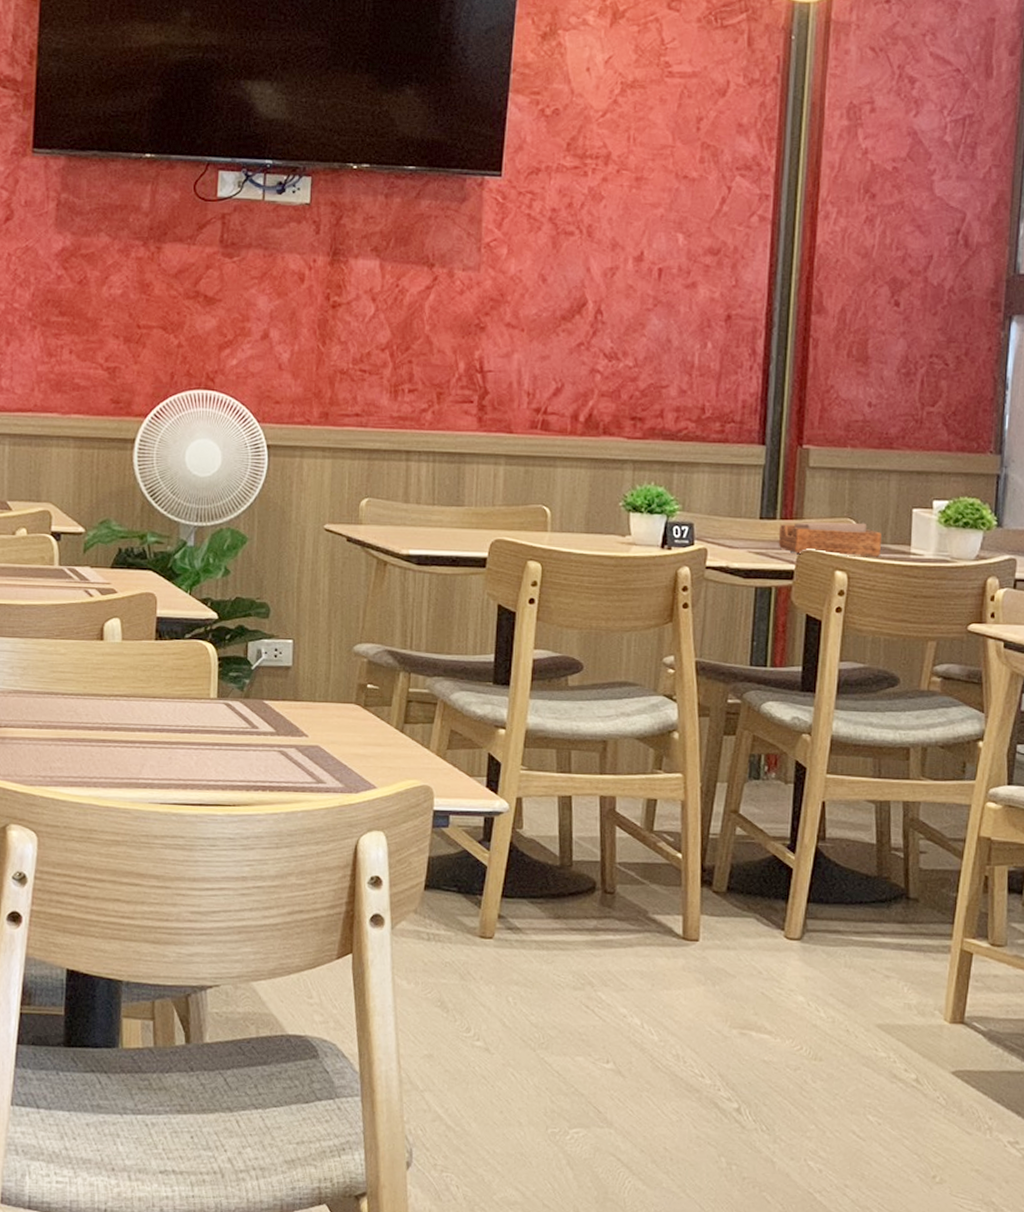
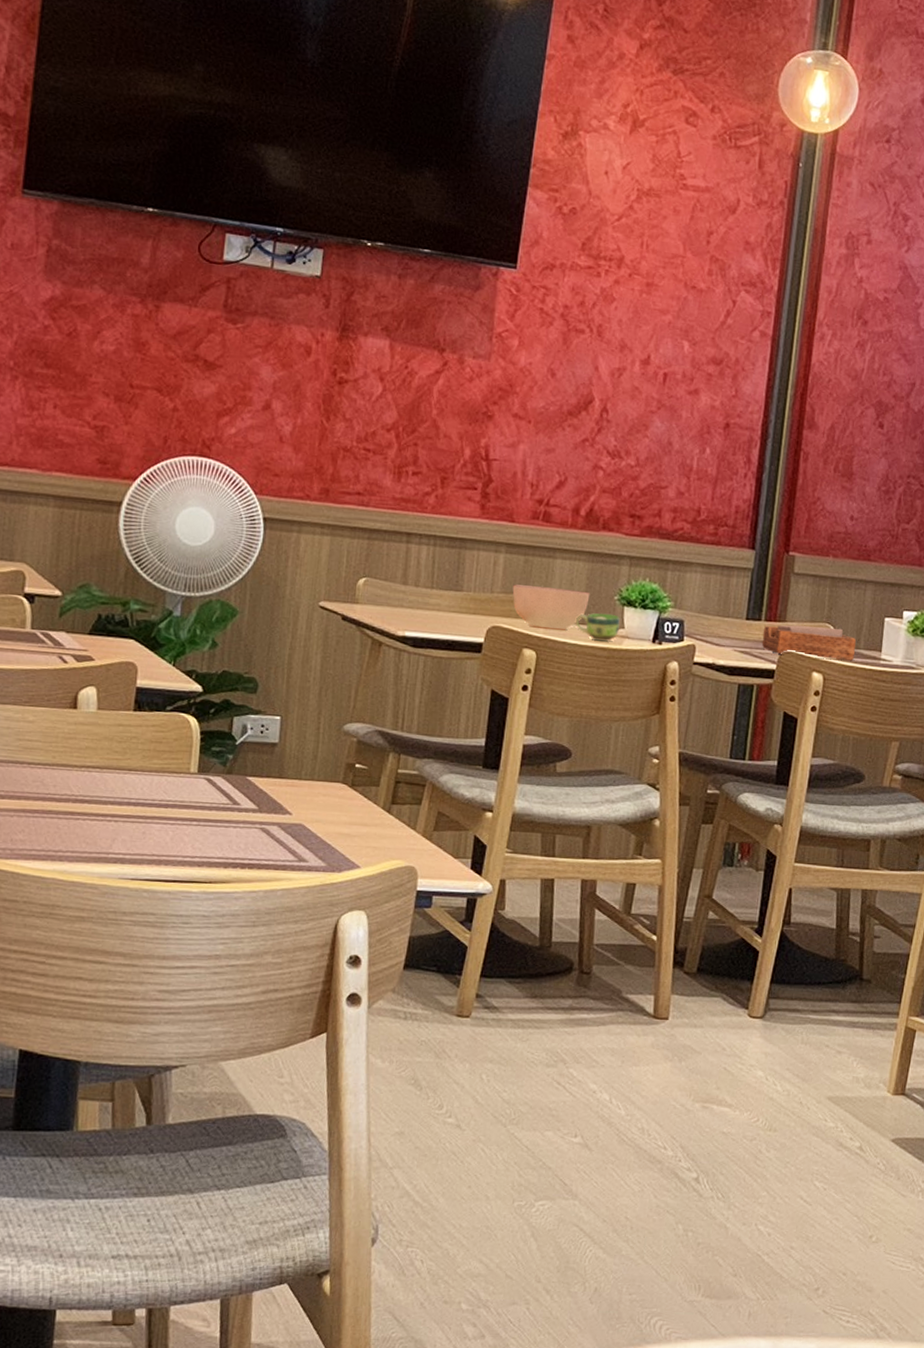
bowl: none [514,496,594,541] -> present [512,584,590,631]
cup: none [579,520,626,550] -> present [575,612,620,642]

